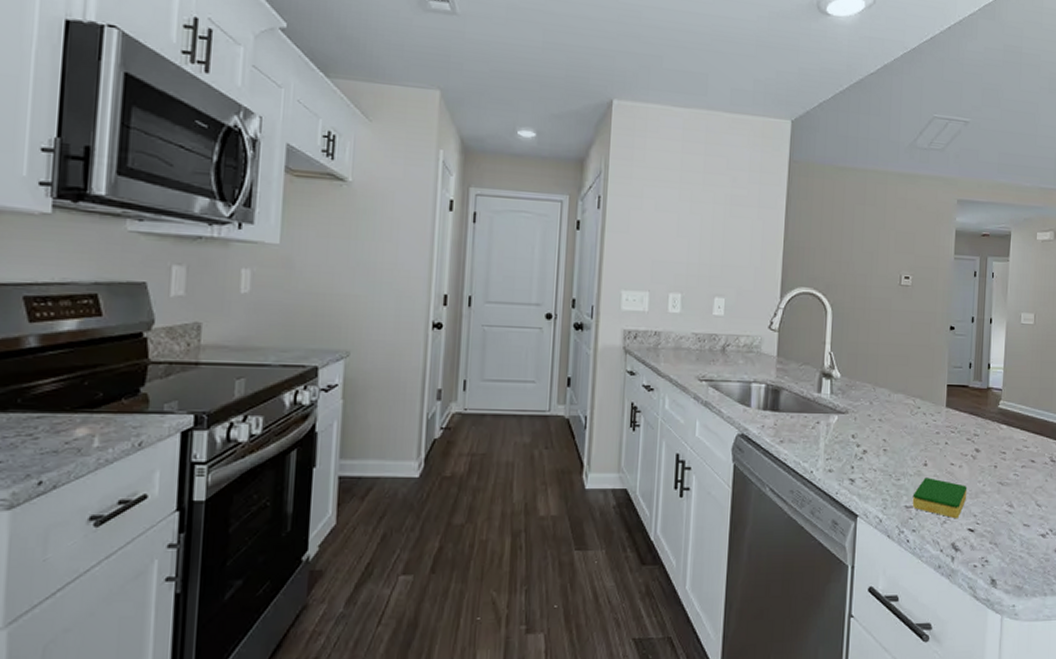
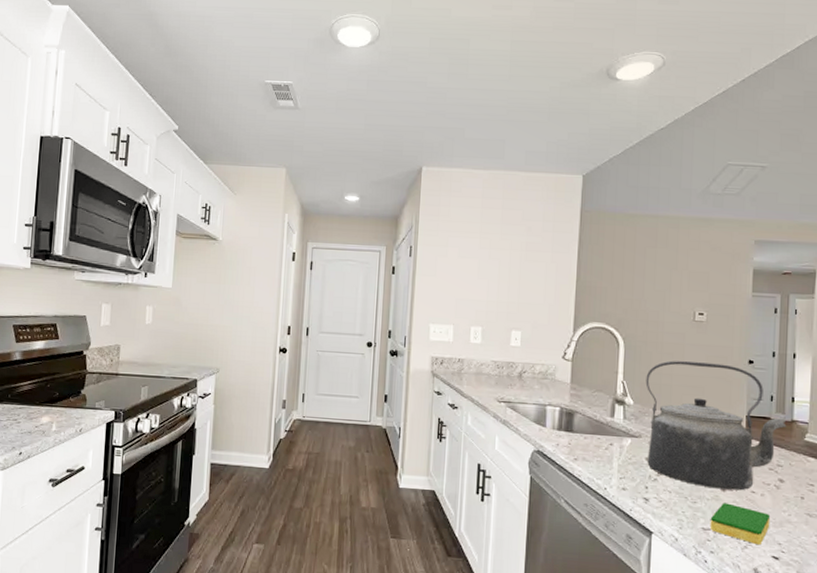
kettle: none [853,328,983,464] -> present [645,360,787,491]

